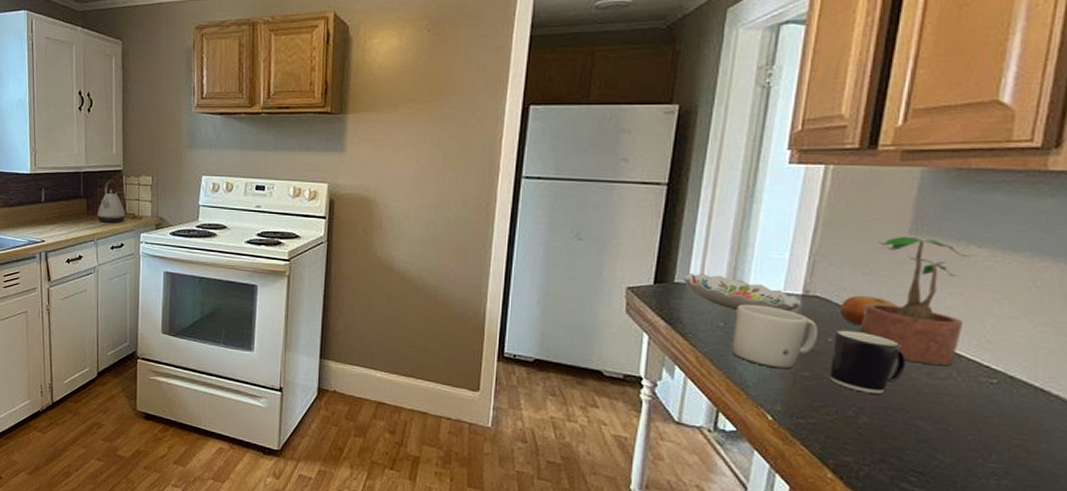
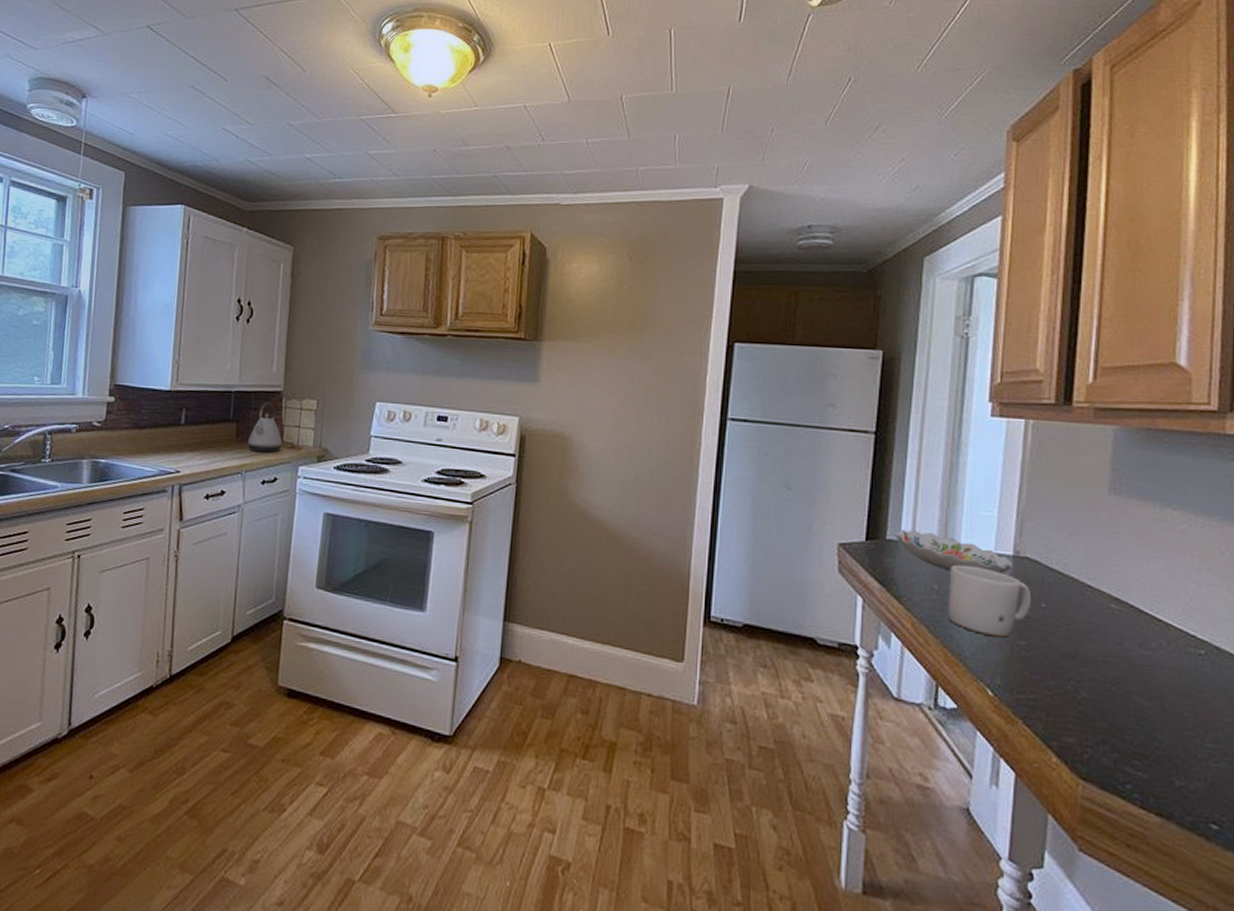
mug: present [829,329,906,394] -> none [1046,594,1118,666]
fruit: present [839,295,897,326] -> none [1050,557,1104,591]
potted plant: present [859,236,975,366] -> none [1071,495,1171,636]

